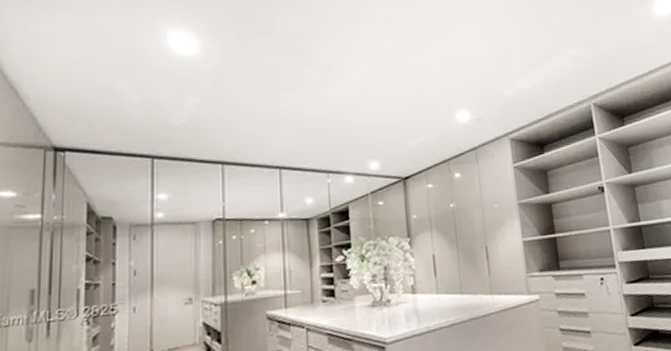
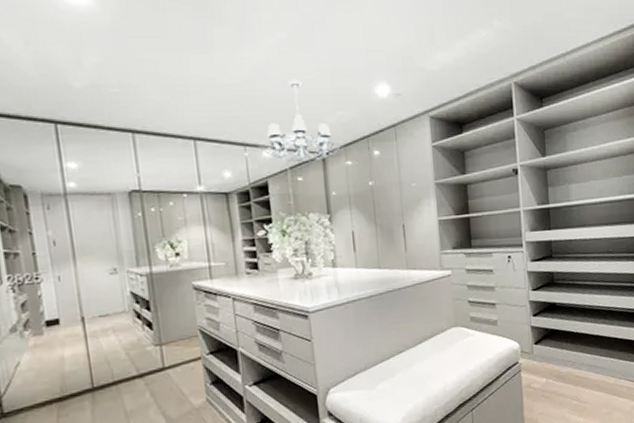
chandelier: none [340,109,425,187] -> present [257,79,344,162]

